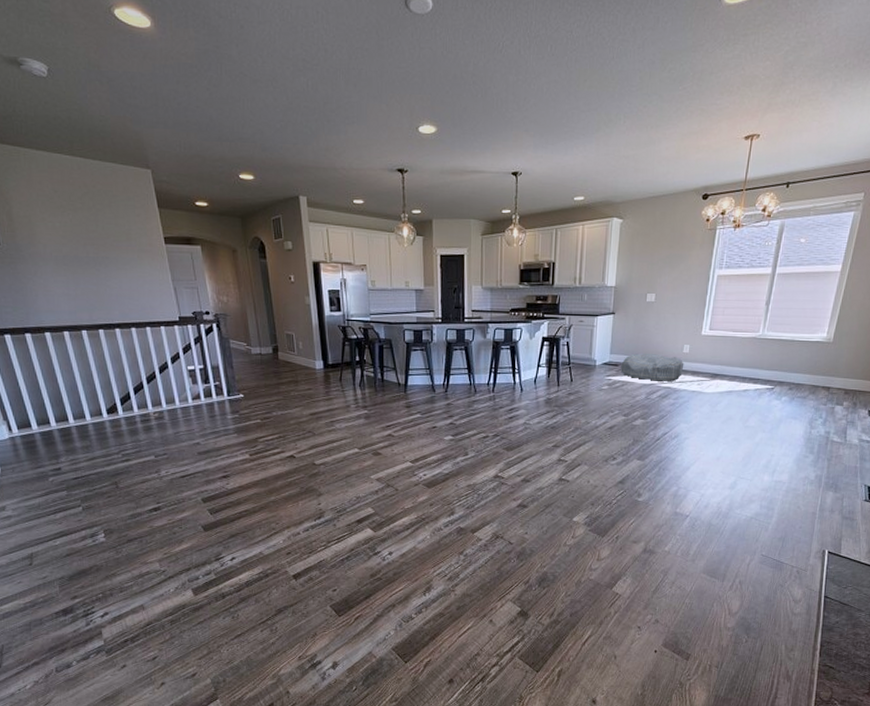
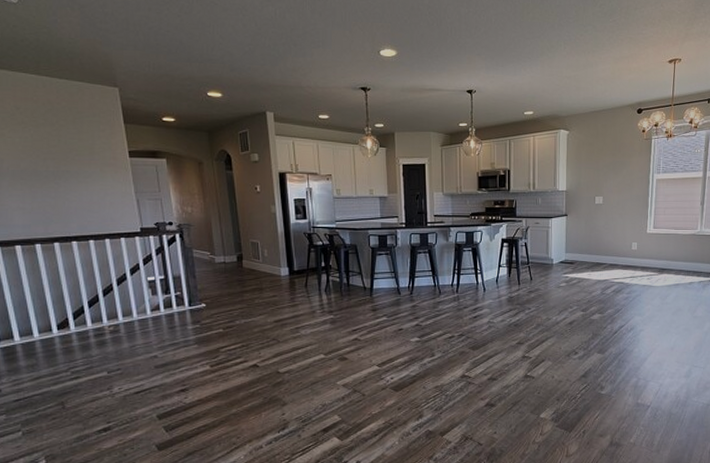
dog bed: present [621,353,684,382] -> none [576,252,634,277]

